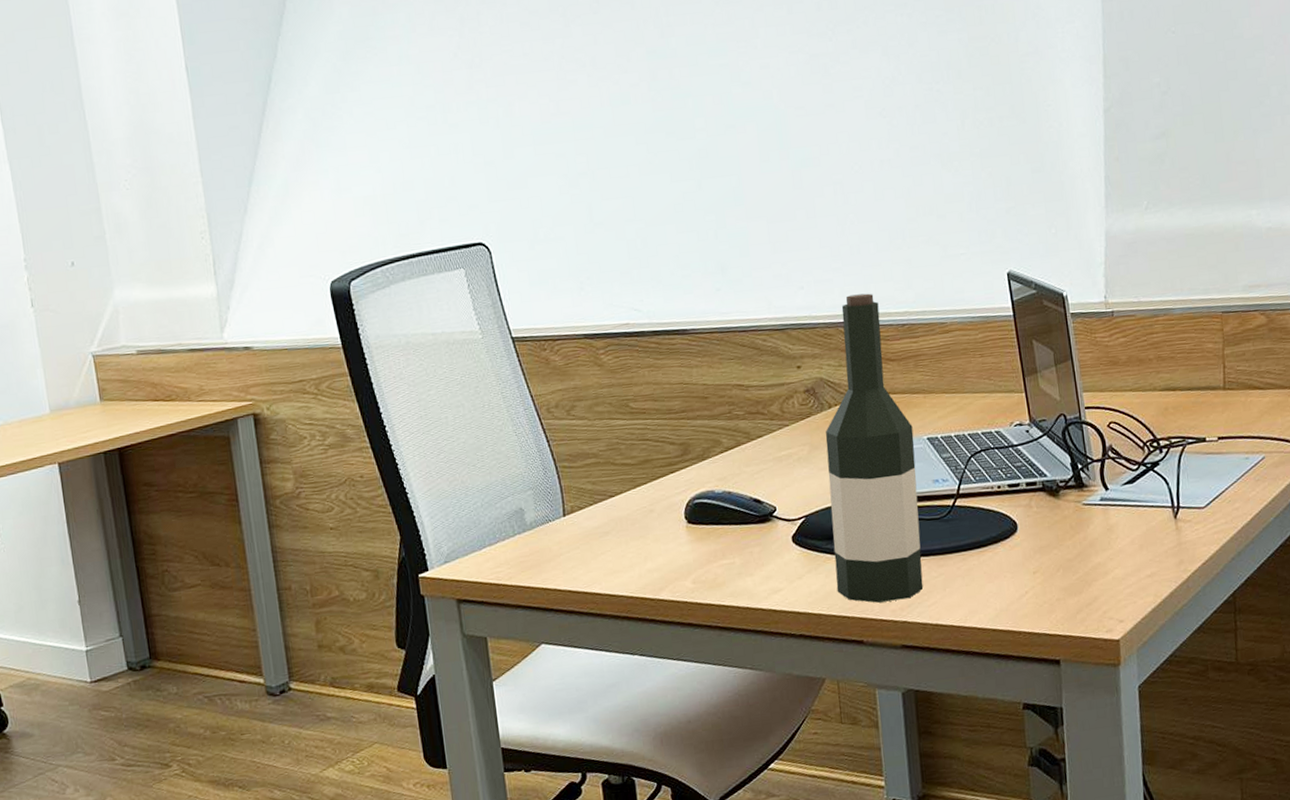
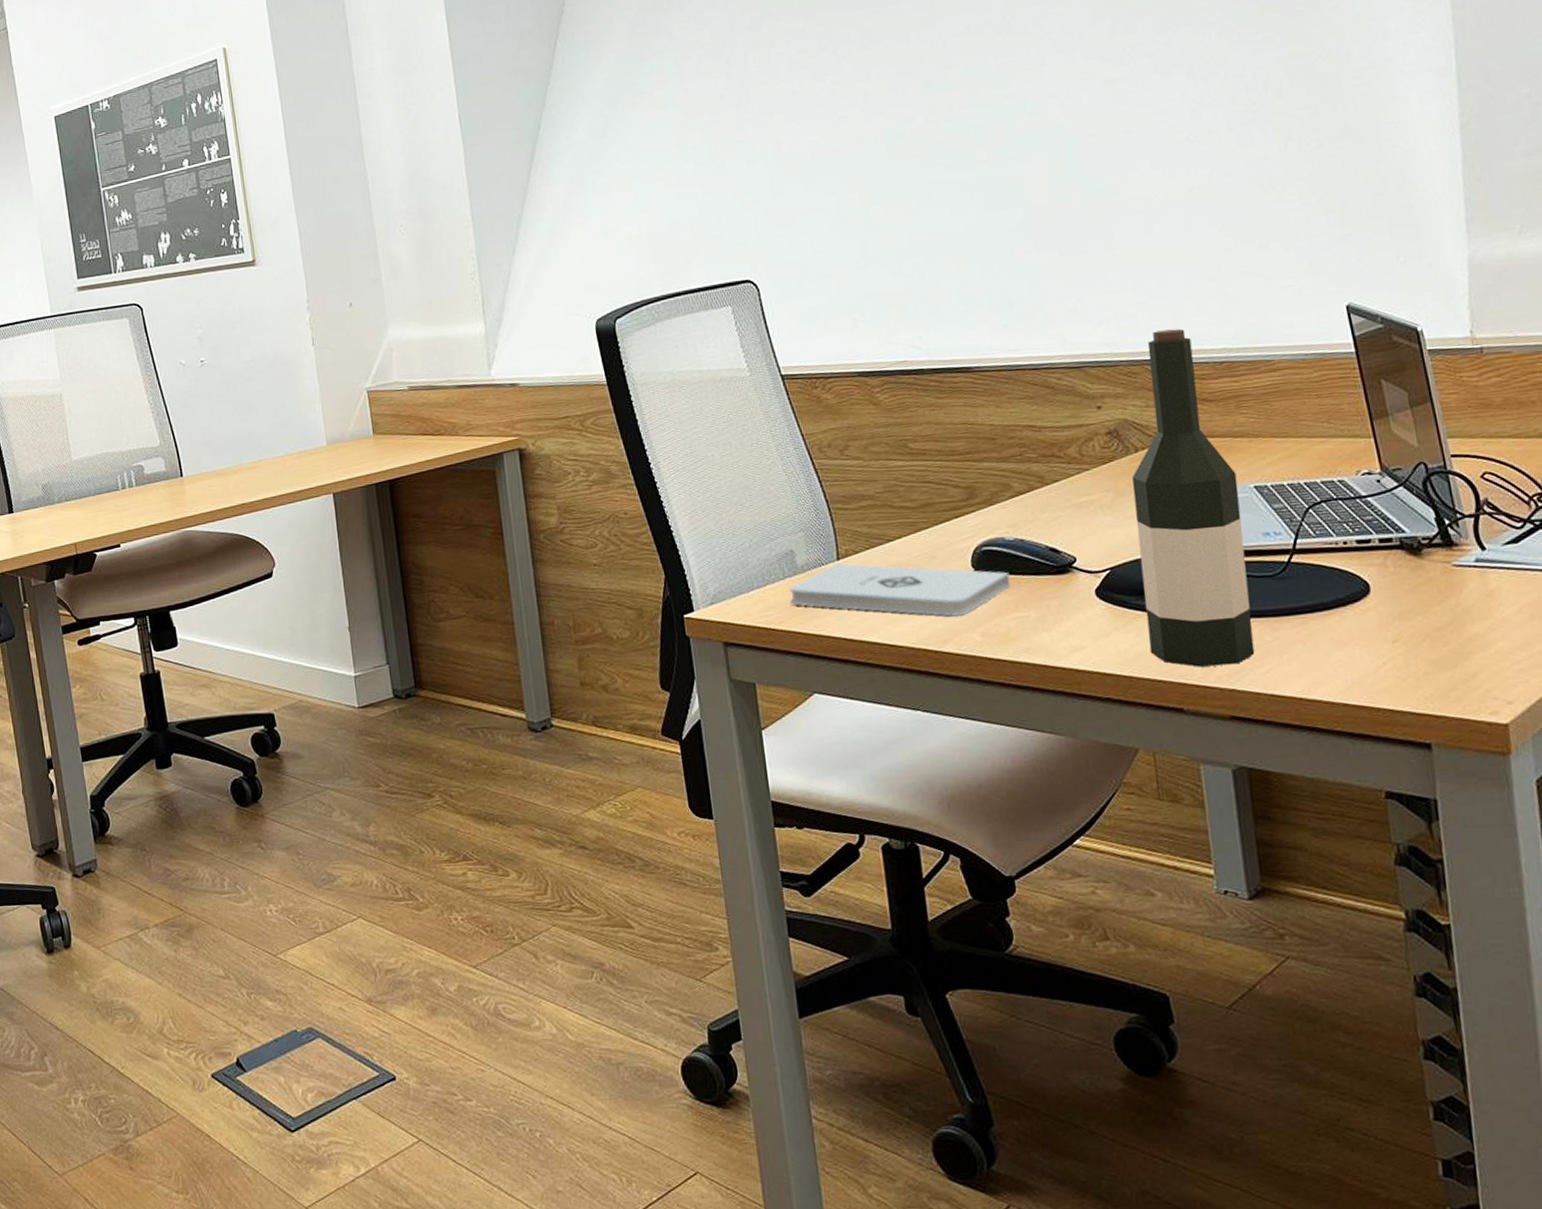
notepad: none [519,519,719,567] -> present [790,563,1011,617]

